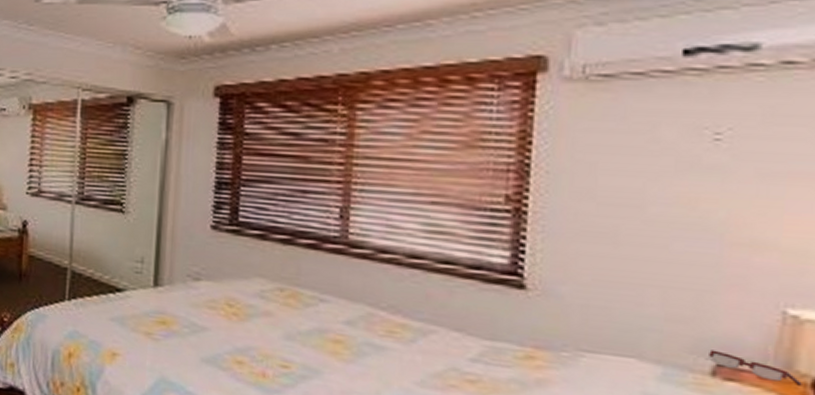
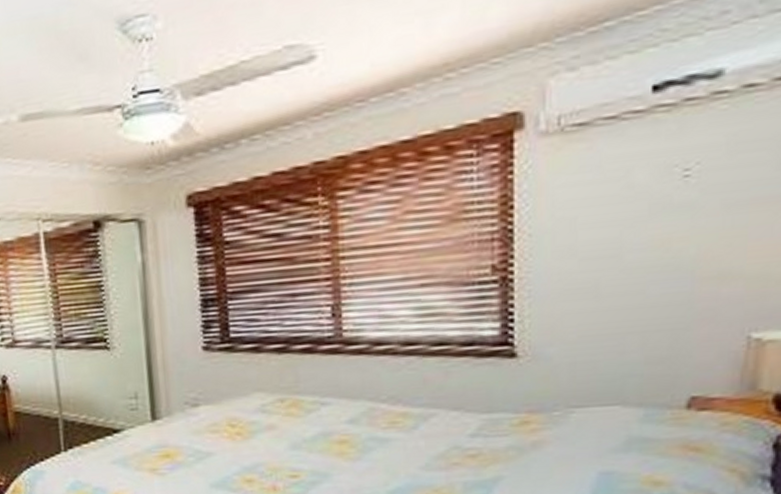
glasses: present [709,350,802,386] -> none [684,384,765,404]

